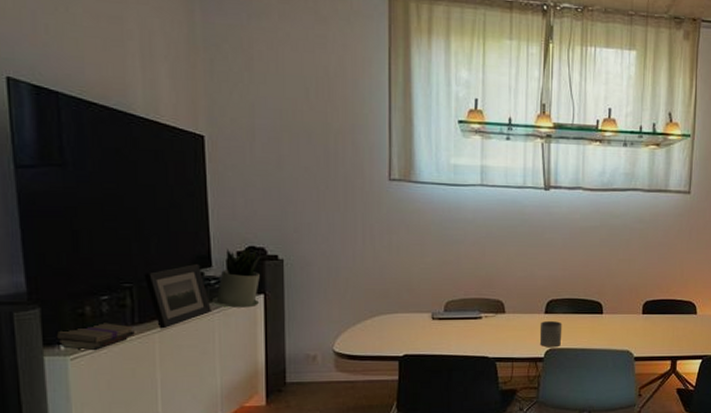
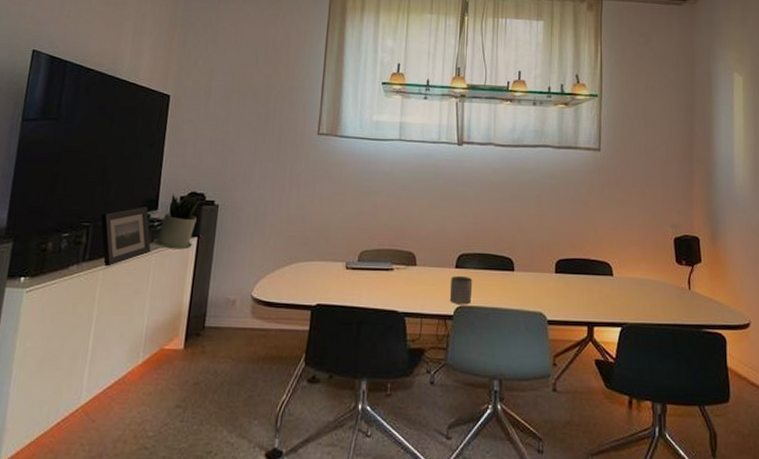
books: present [56,321,135,351] -> none [19,256,84,285]

